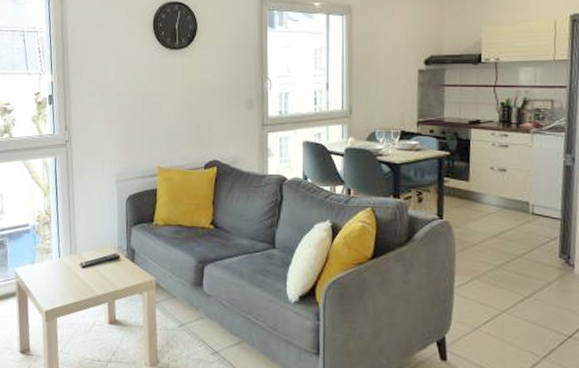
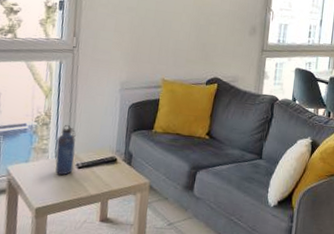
water bottle: none [58,223,78,276] -> present [55,125,76,176]

